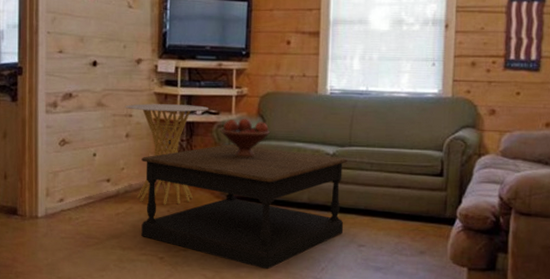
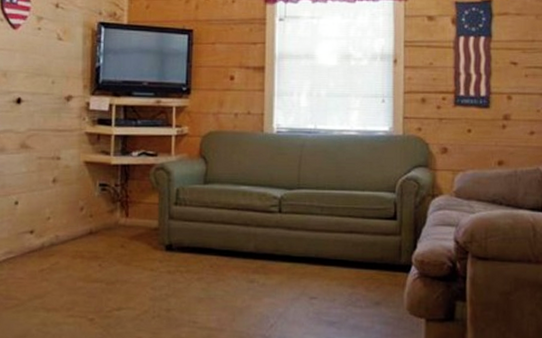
side table: present [125,103,209,205] -> none [52,145,146,259]
coffee table: present [141,144,347,270] -> none [69,189,296,329]
fruit bowl: present [221,118,271,157] -> none [159,159,214,203]

